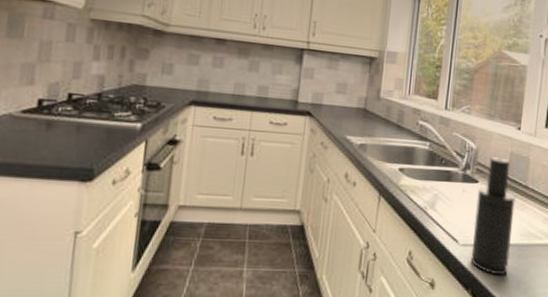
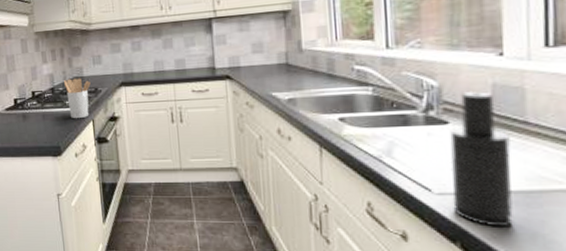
utensil holder: none [116,85,153,137] -> present [63,78,91,119]

